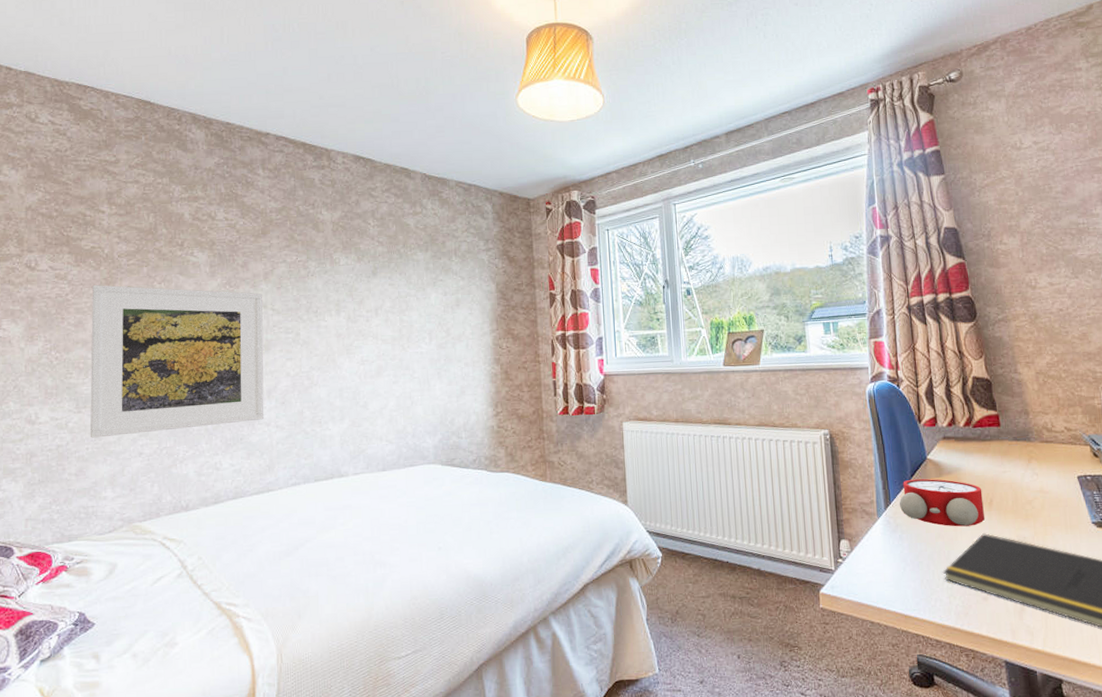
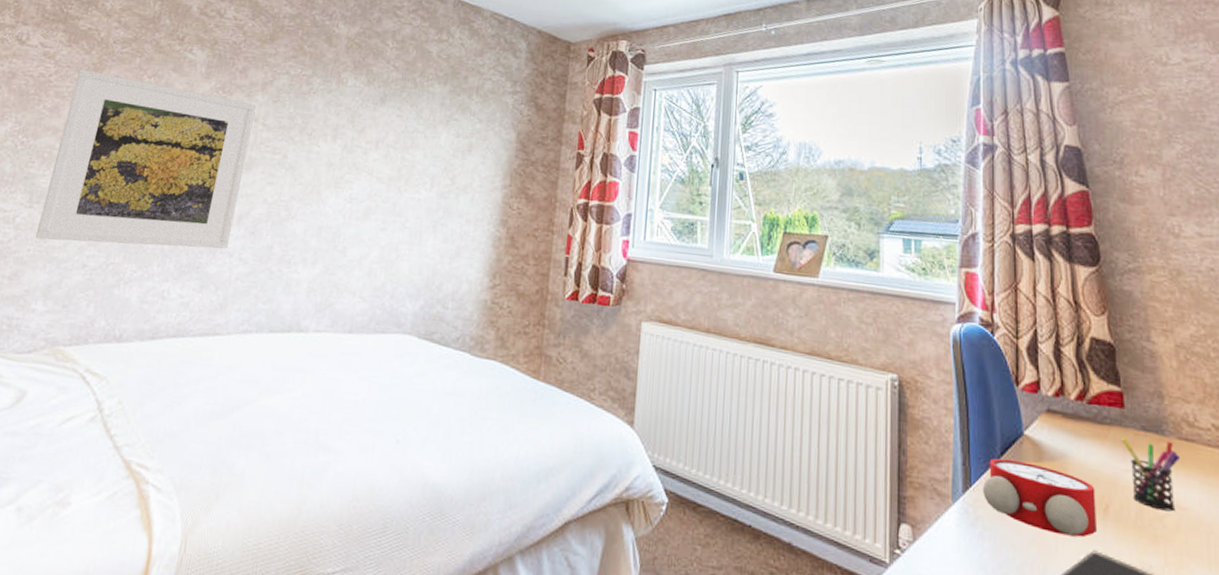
pen holder: none [999,445,1042,497] -> present [1121,437,1180,512]

